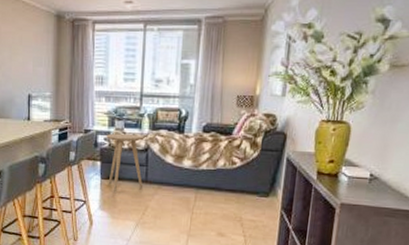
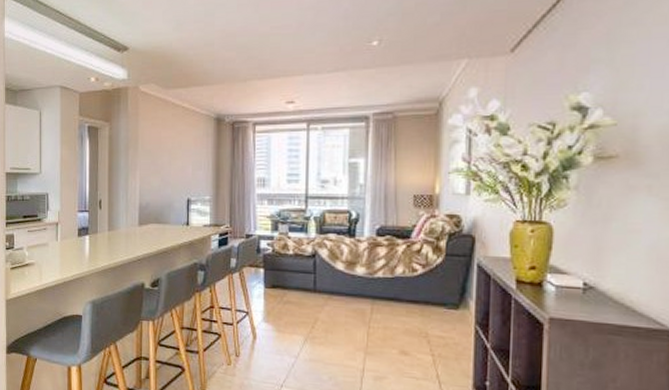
side table: present [106,133,142,193] -> none [269,238,310,303]

